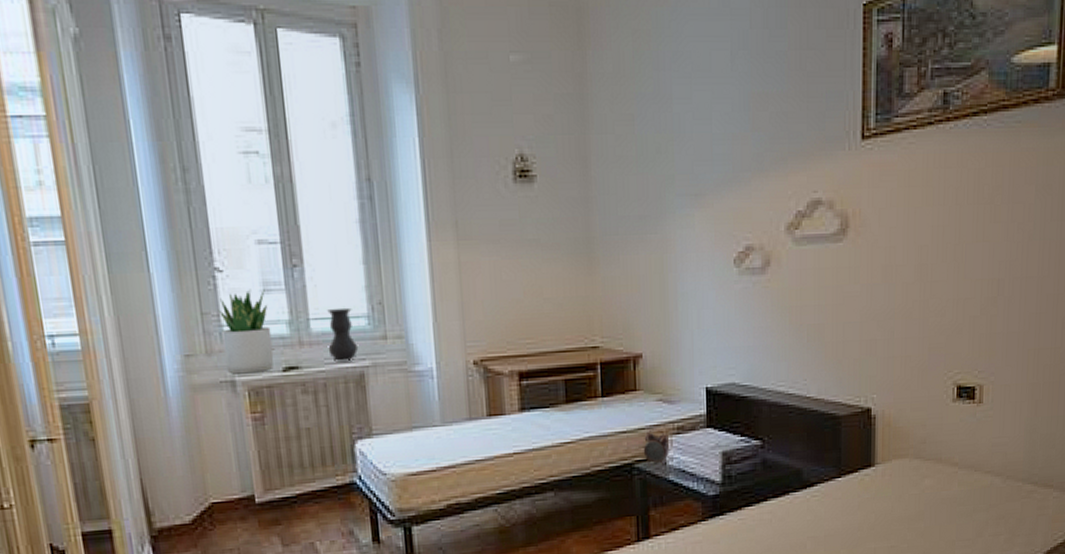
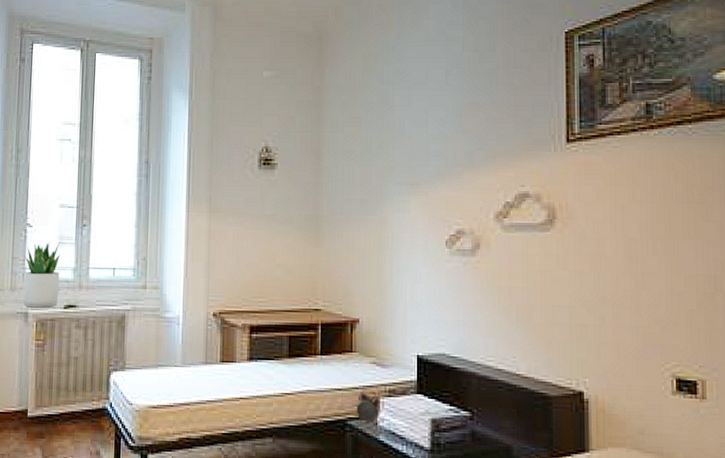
vase: present [327,307,358,361] -> none [100,260,123,304]

